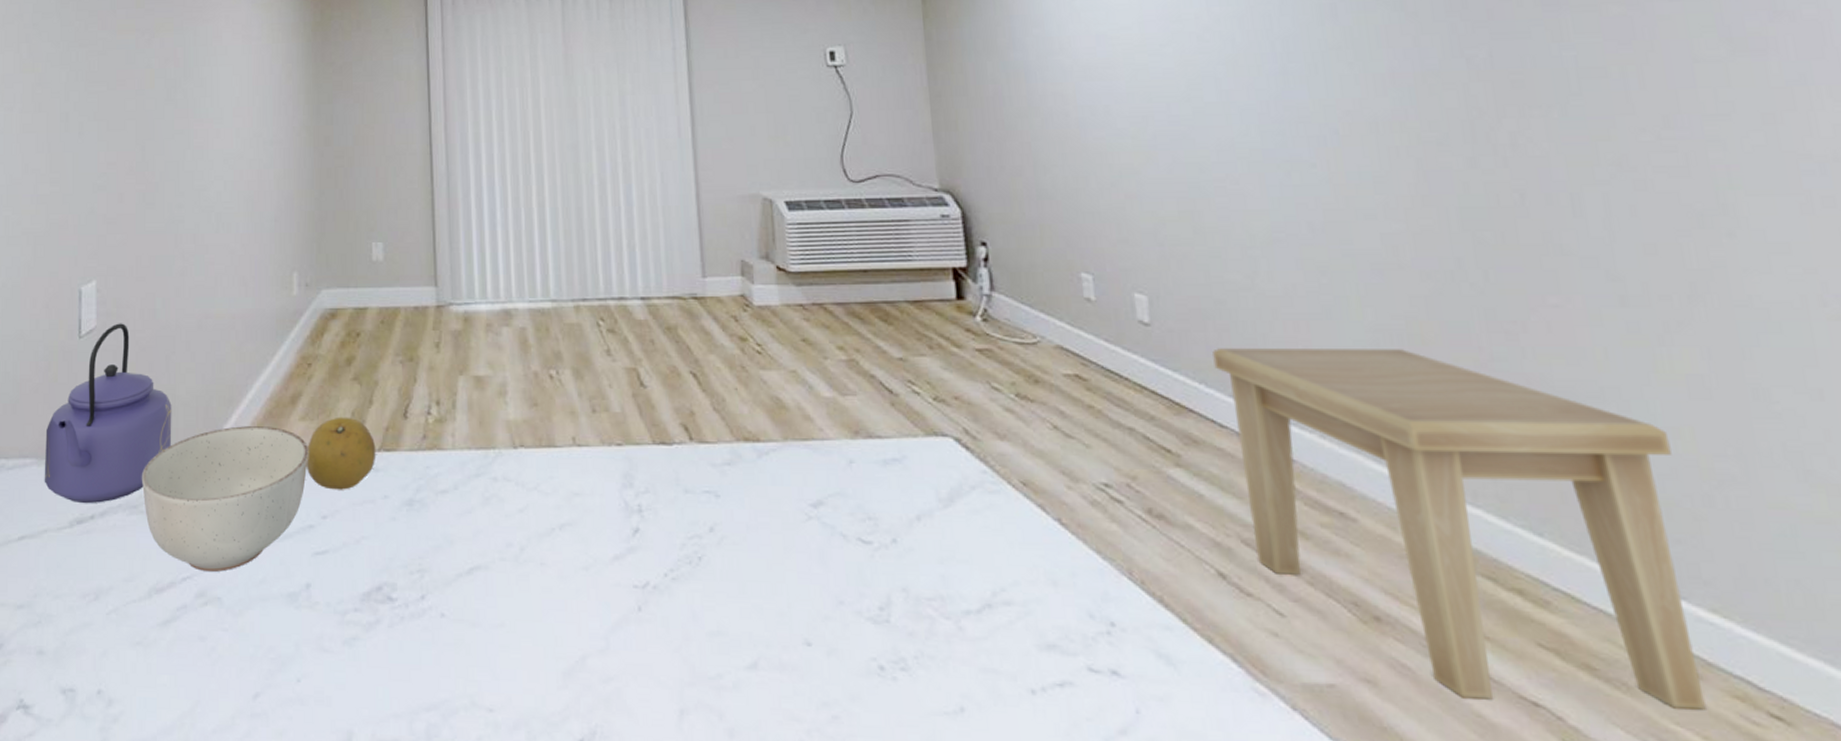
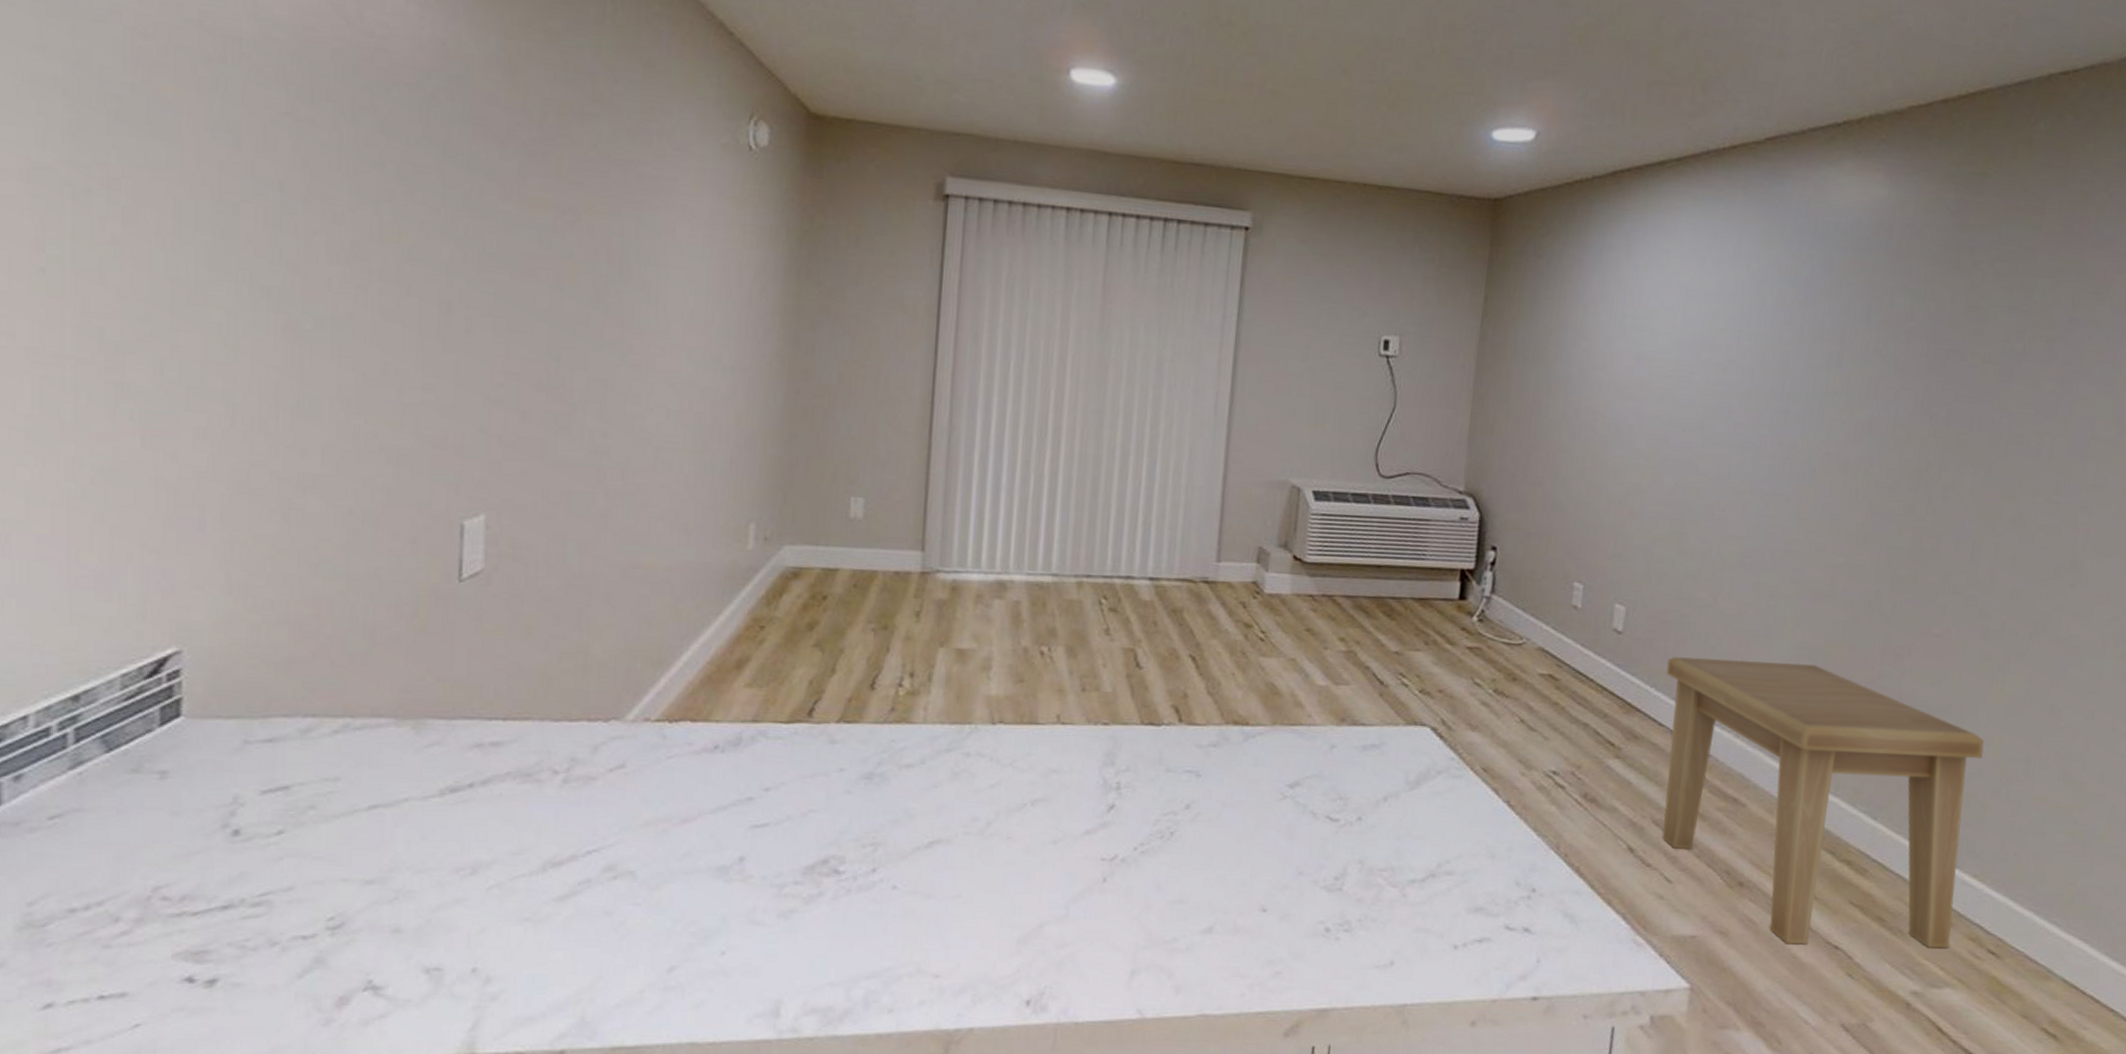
kettle: present [44,323,172,504] -> none [405,567,583,771]
bowl: present [141,426,309,572] -> none [538,690,754,845]
fruit: present [305,417,376,490] -> none [748,685,835,762]

